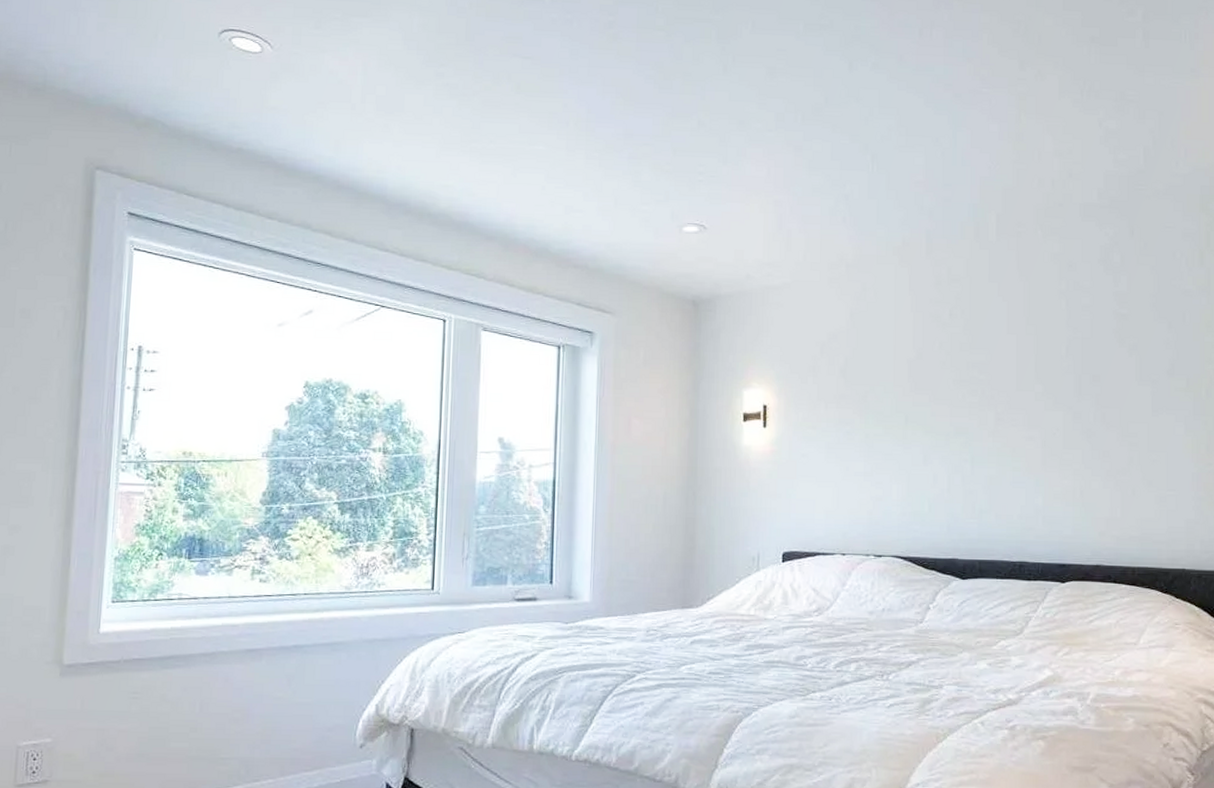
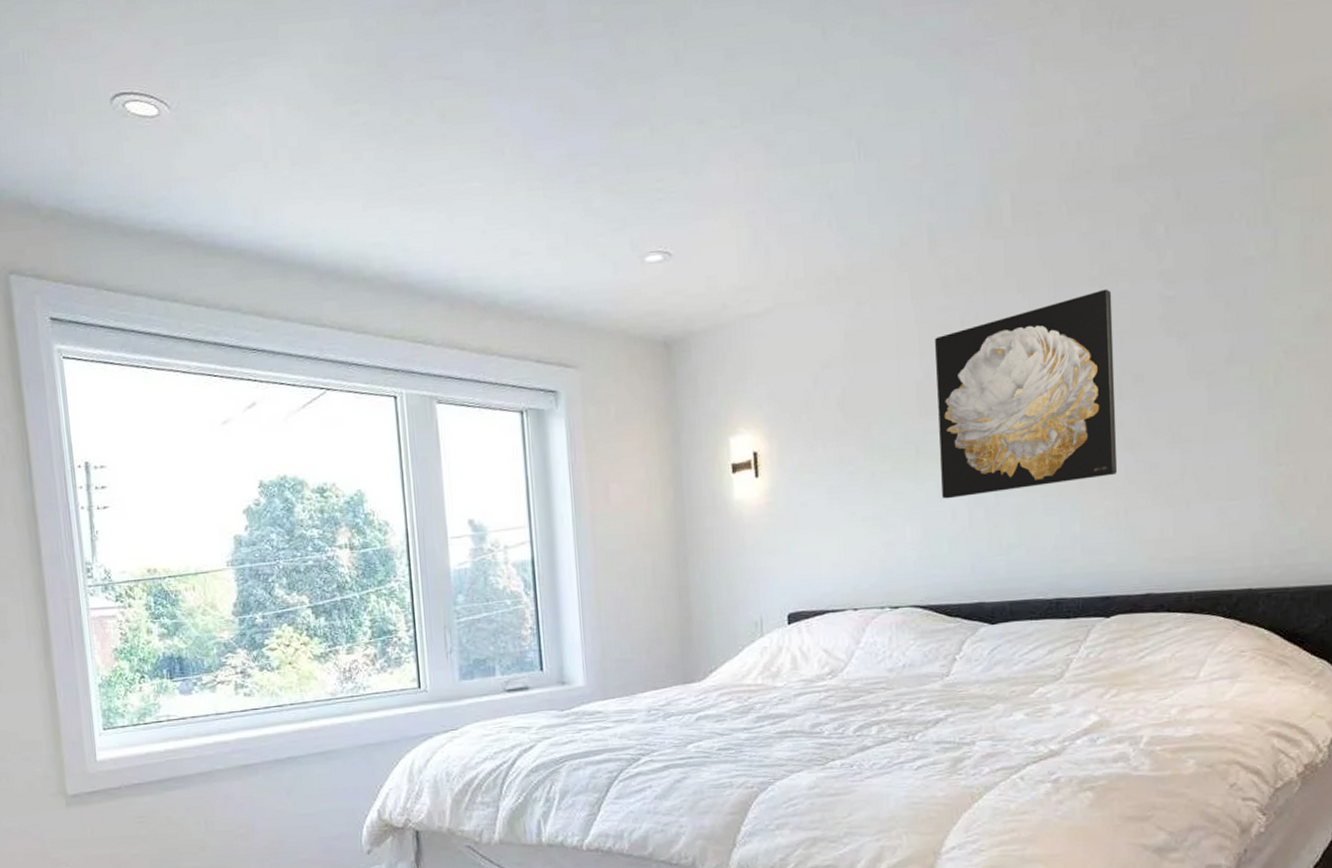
wall art: none [925,302,1076,464] -> present [934,289,1118,499]

